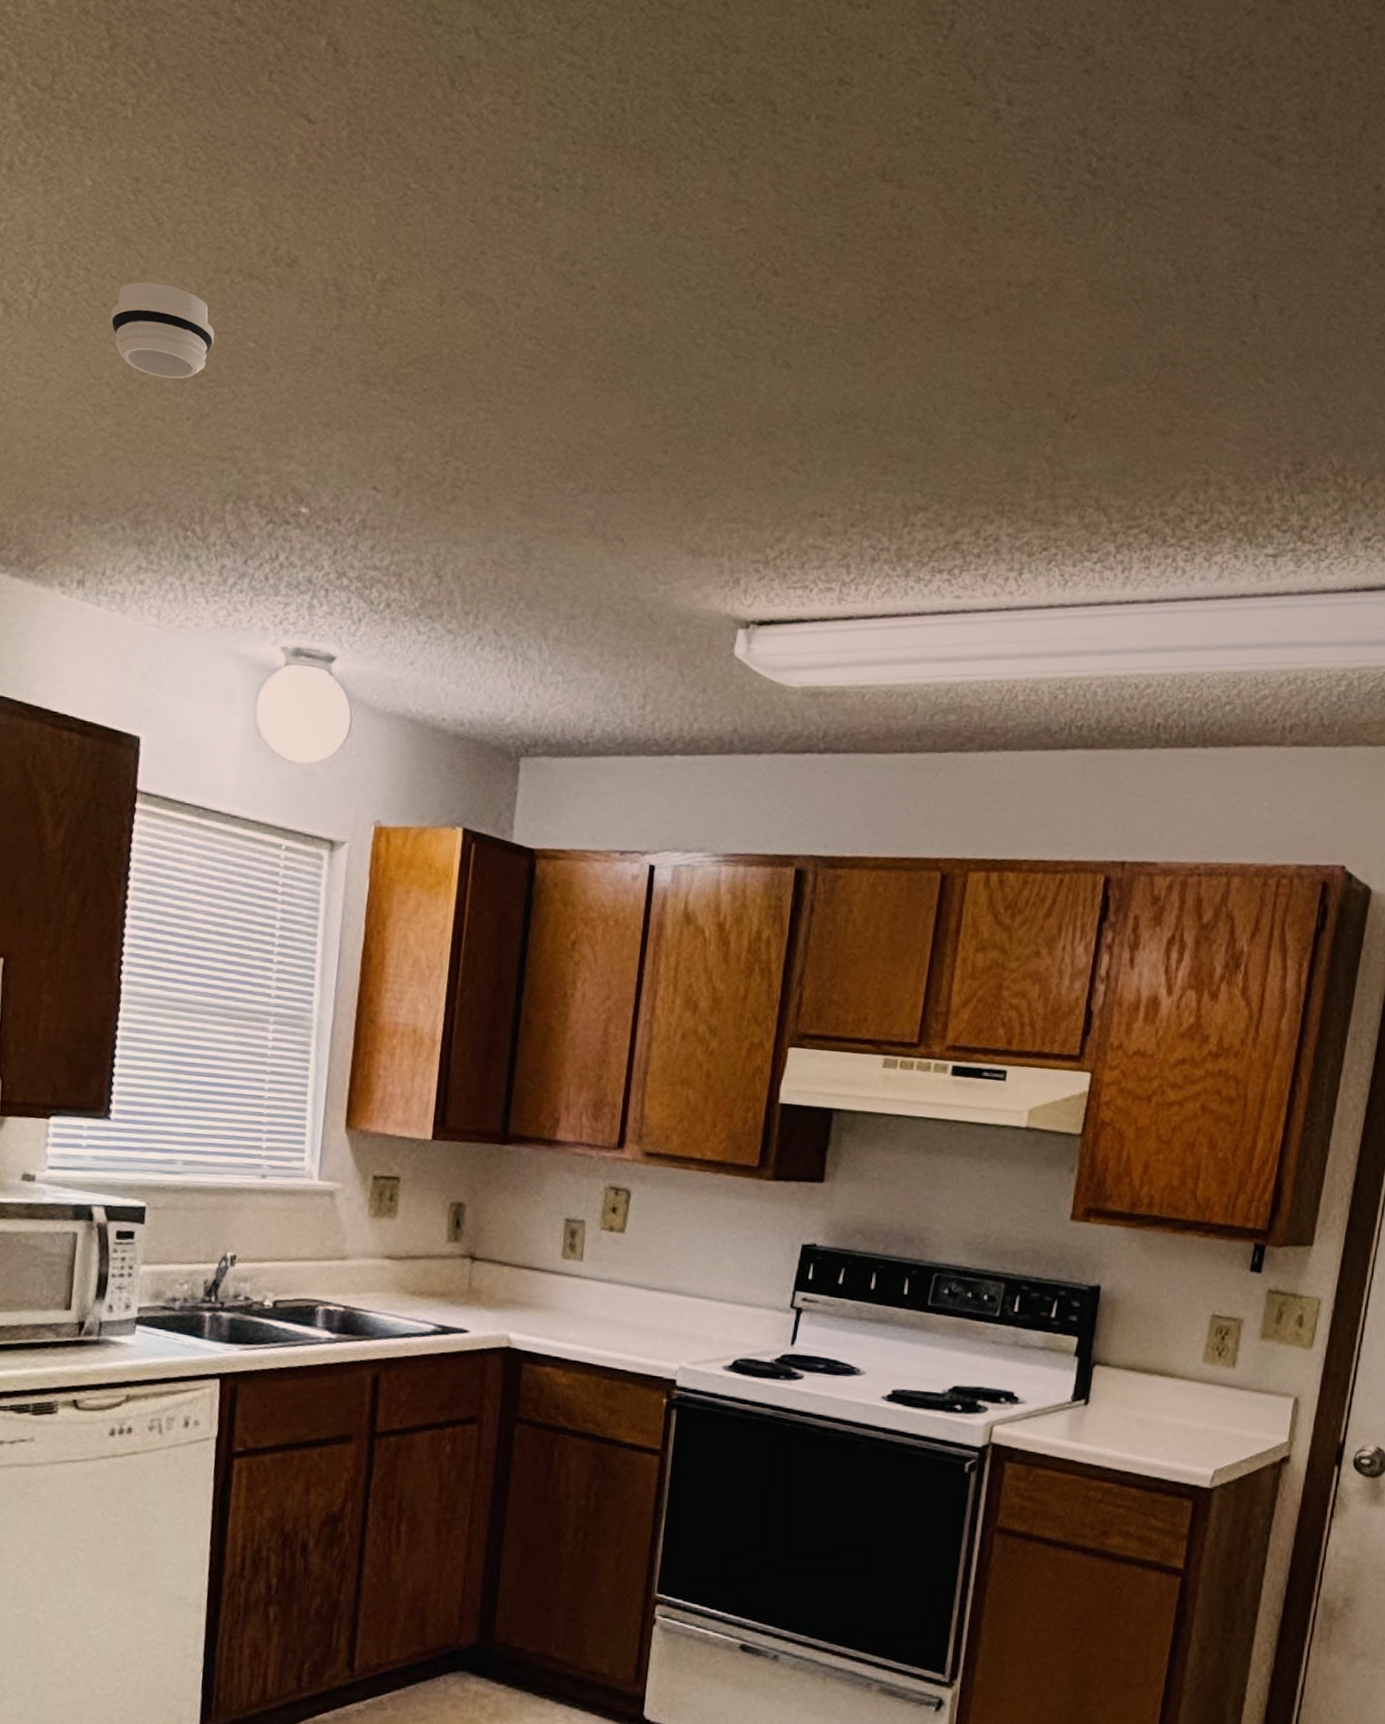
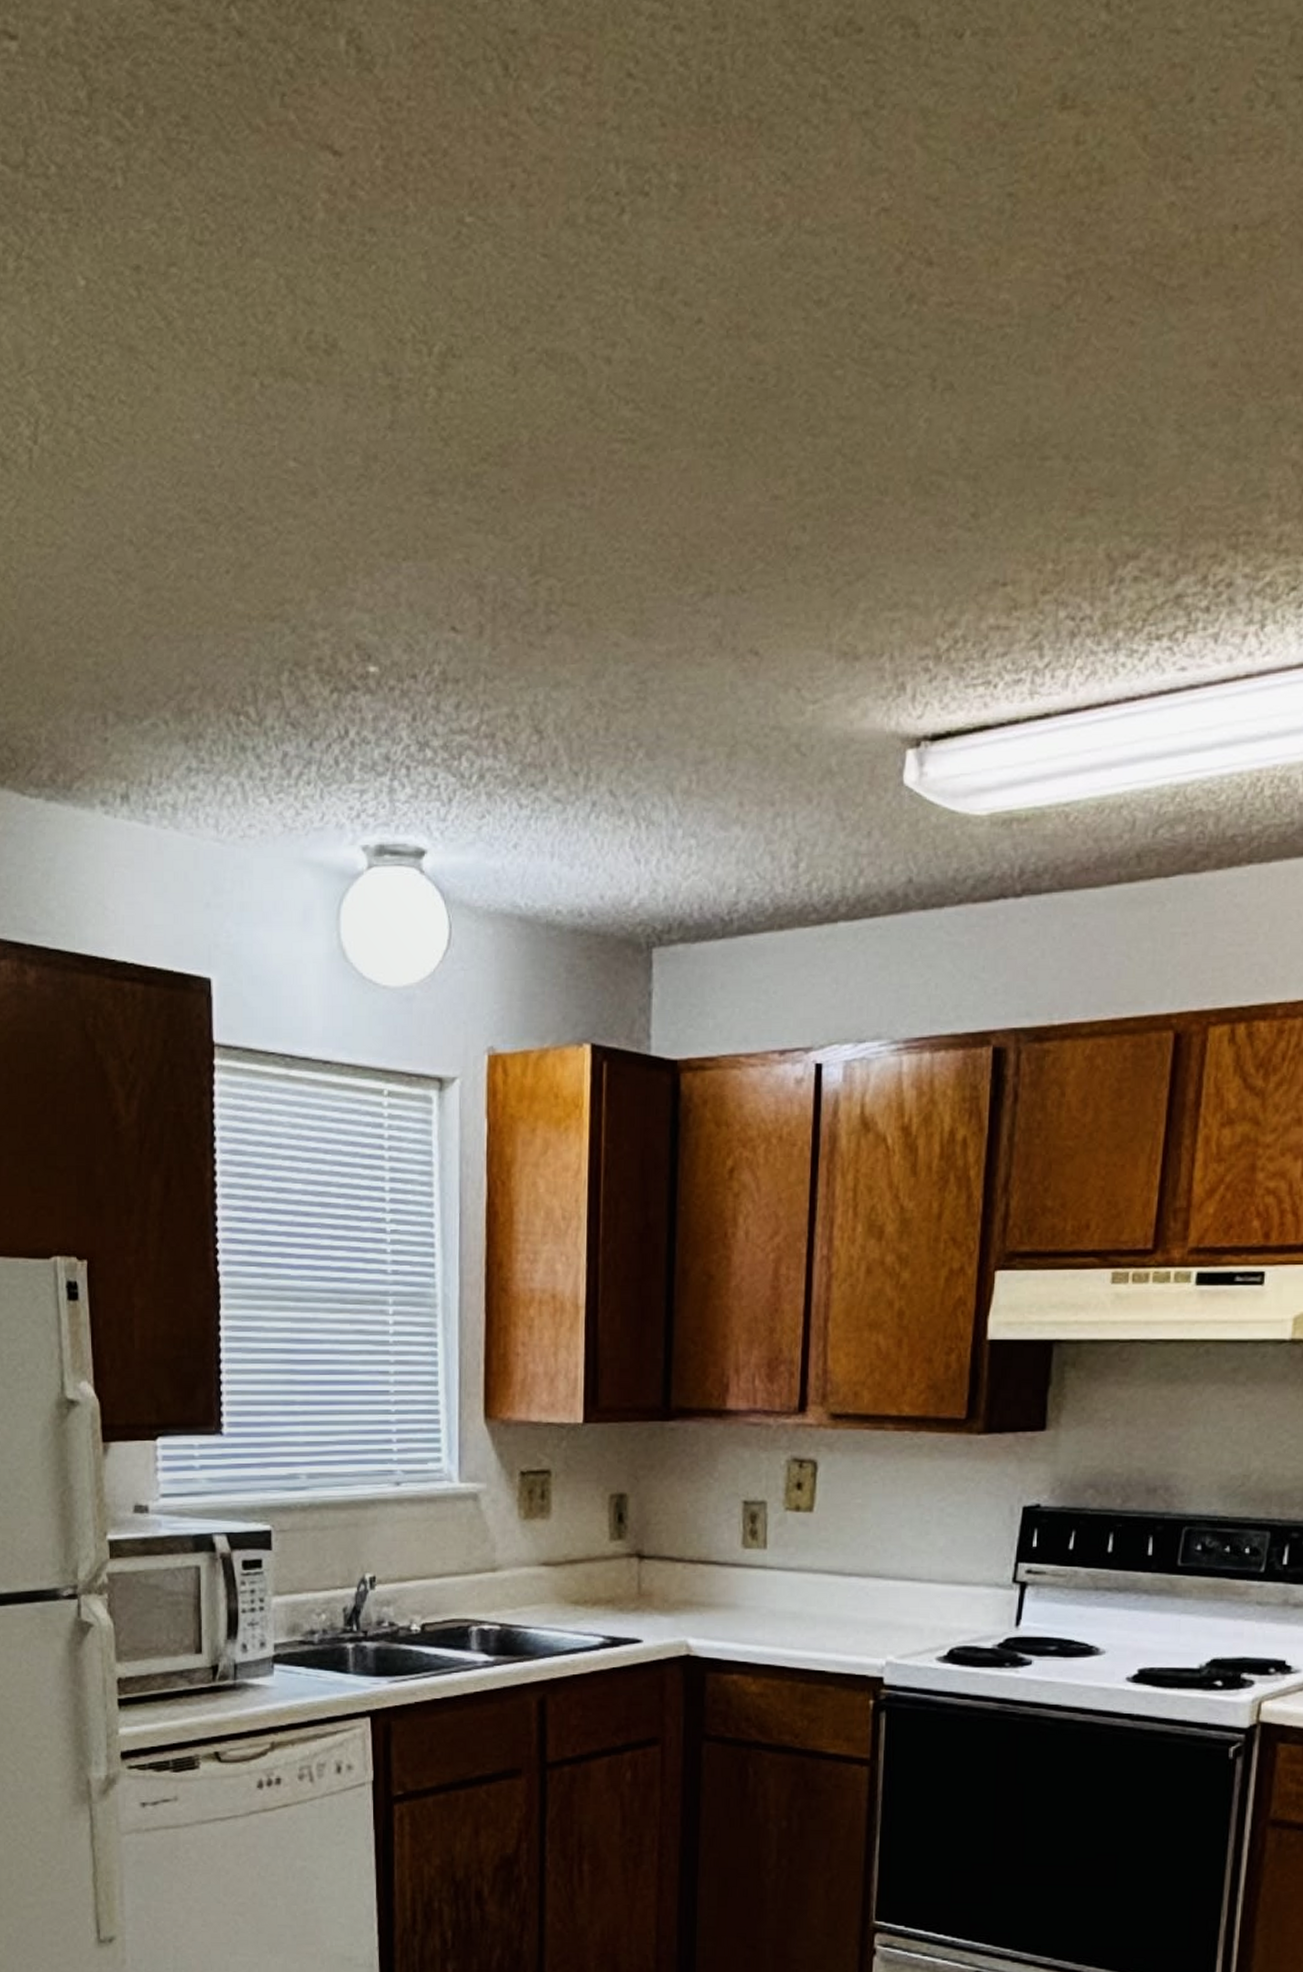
smoke detector: present [110,282,215,379] -> none [125,401,247,524]

